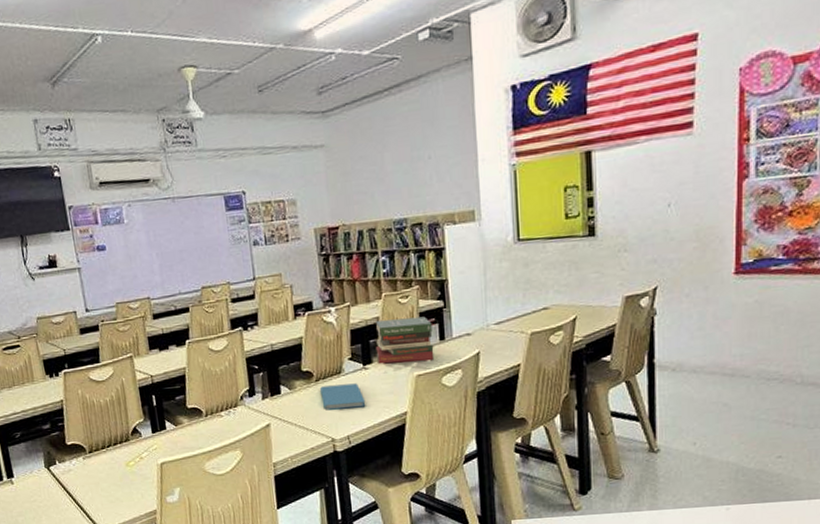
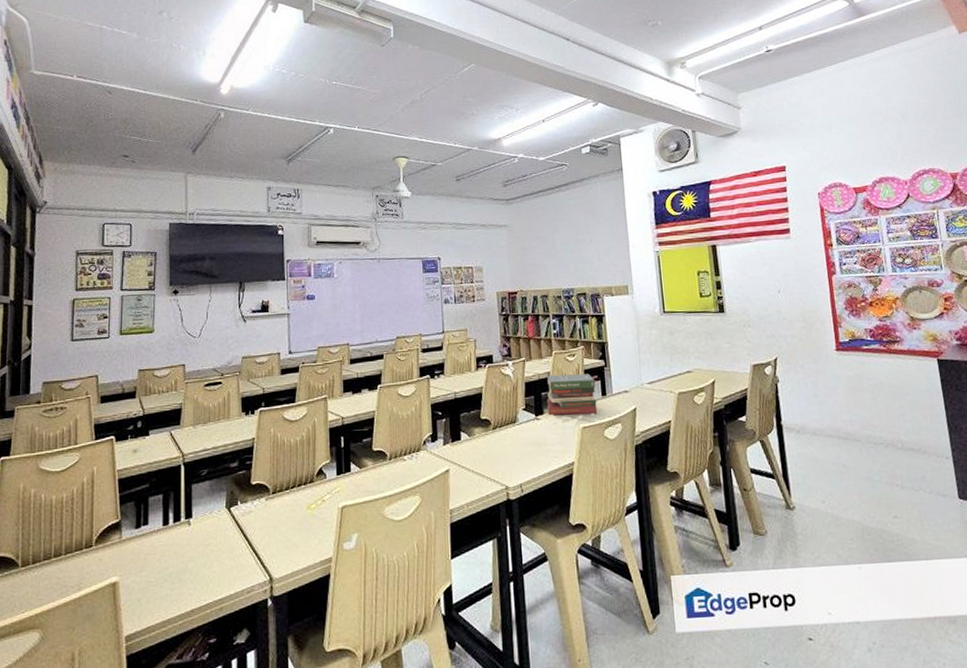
book: present [320,383,366,410] -> none [497,433,538,458]

